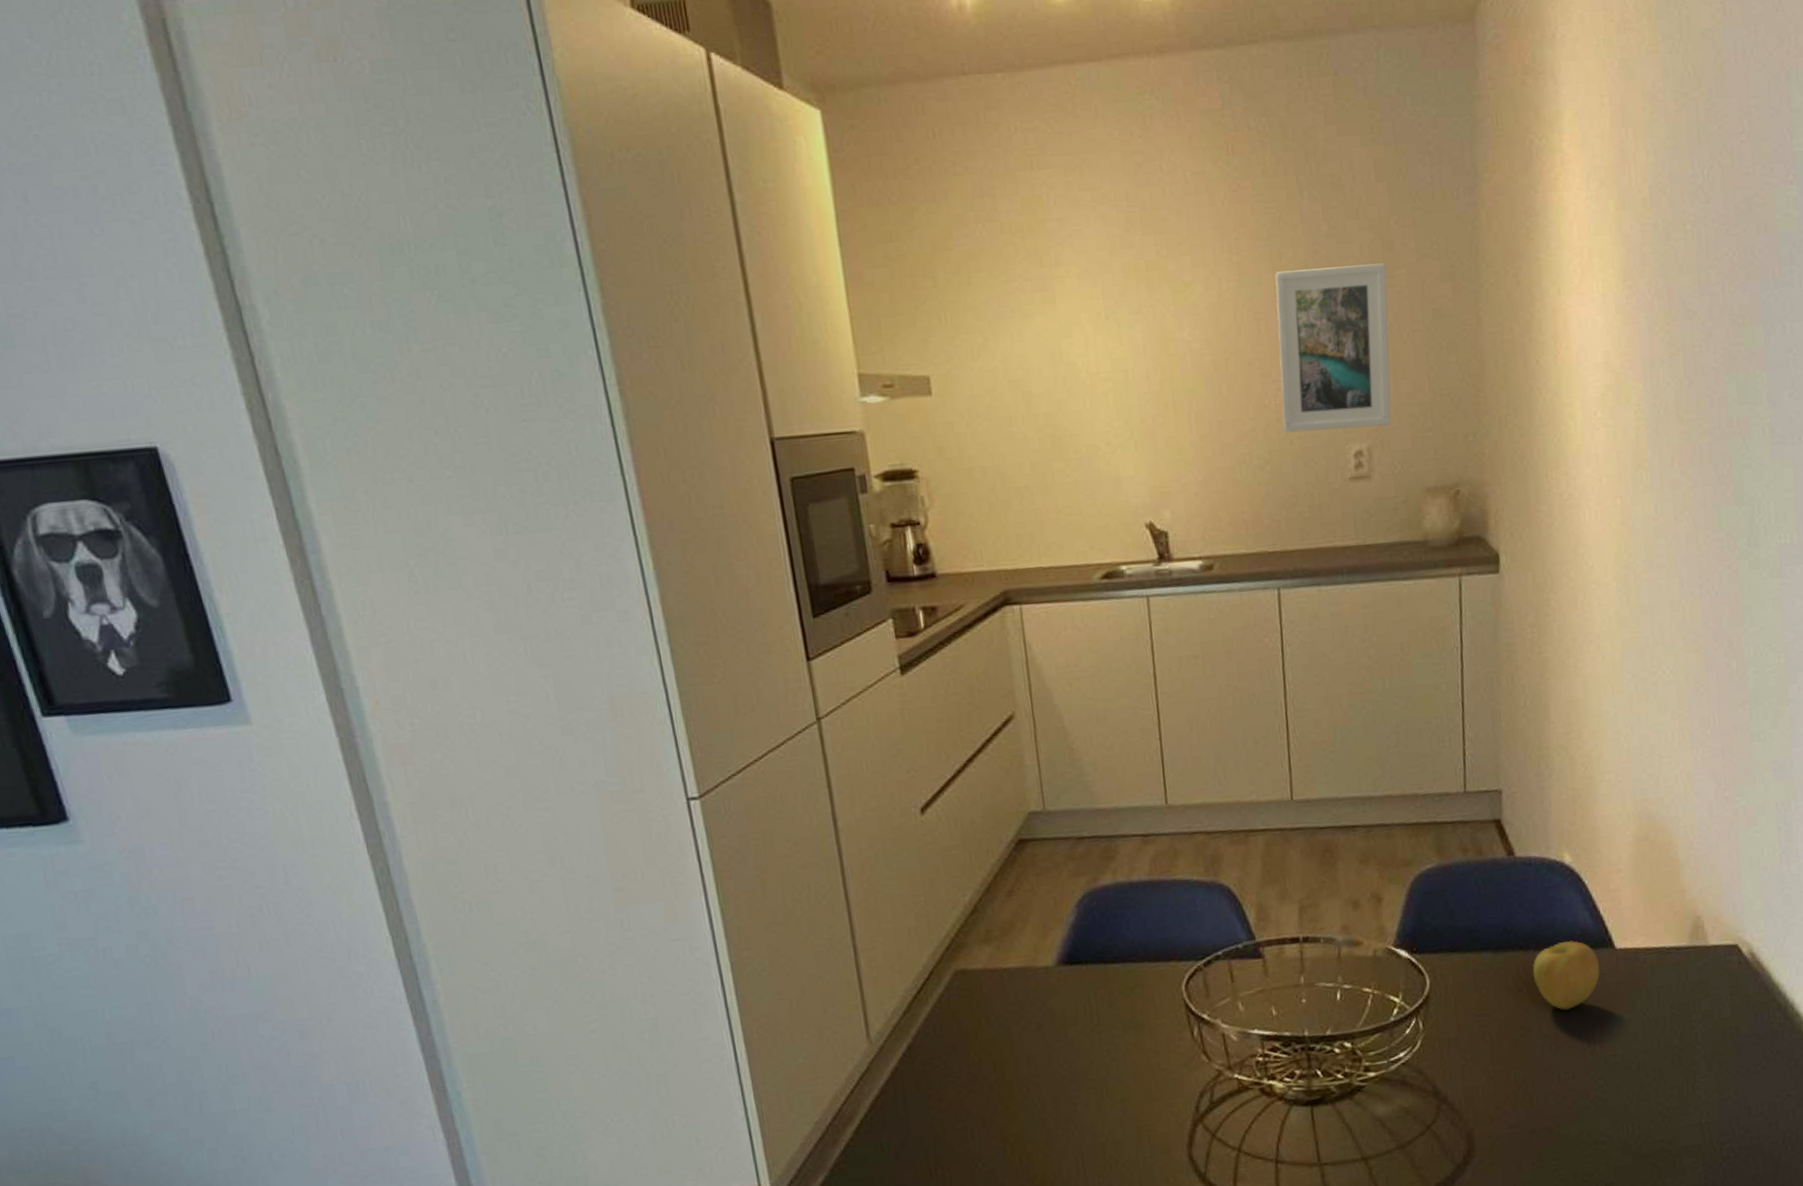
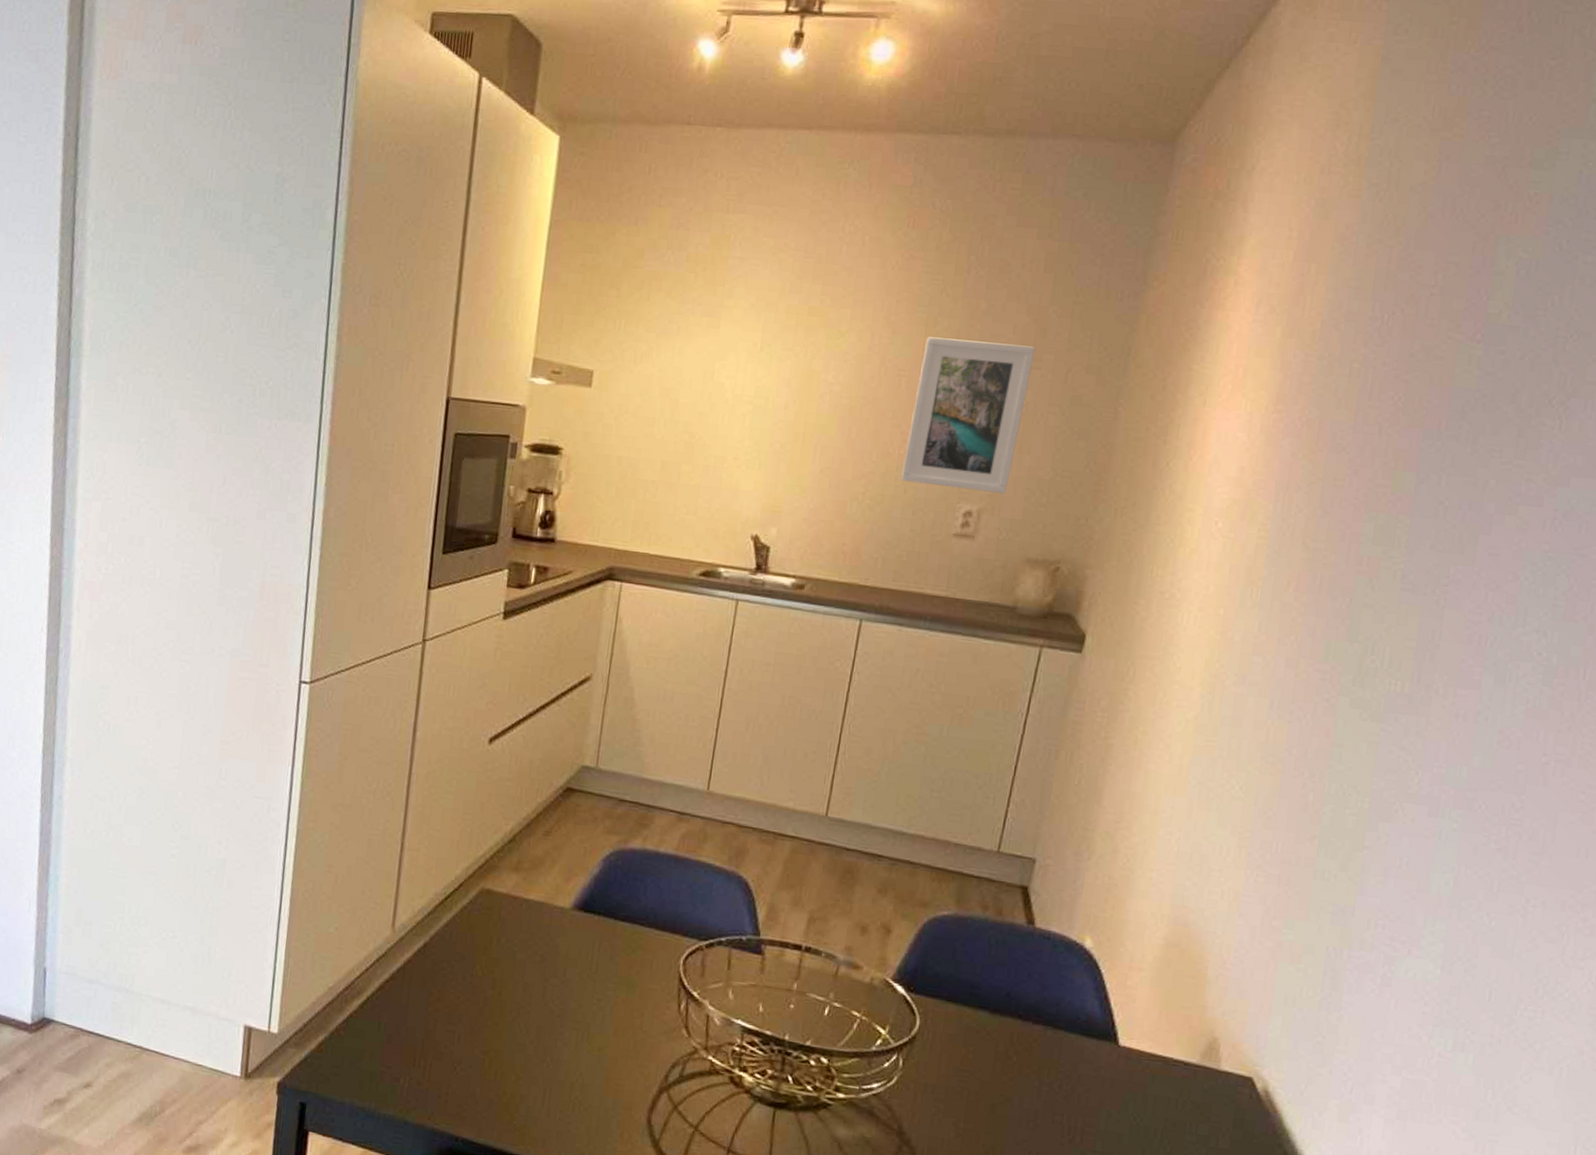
apple: present [1532,941,1600,1010] -> none [1026,1022,1099,1092]

